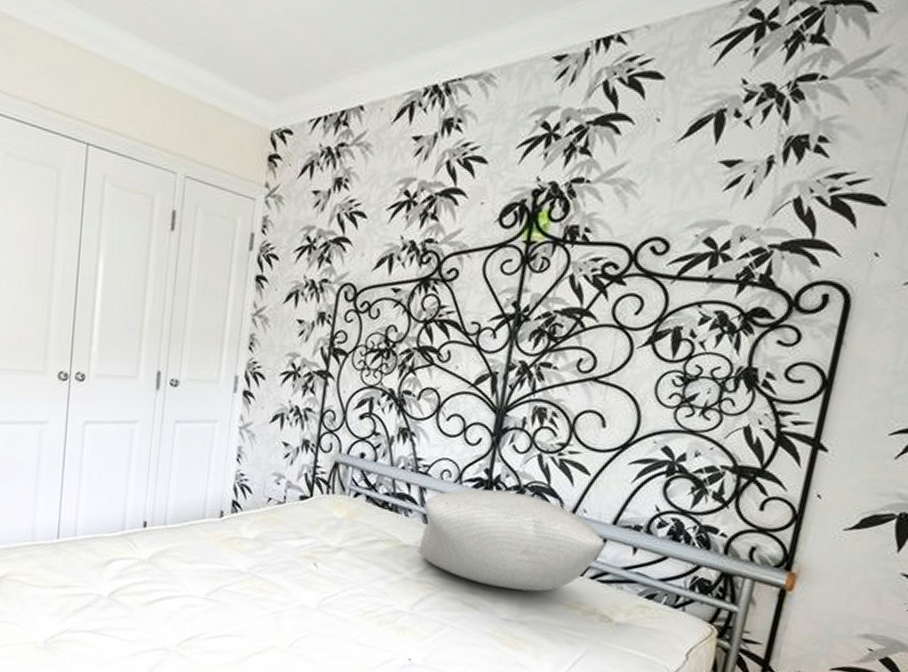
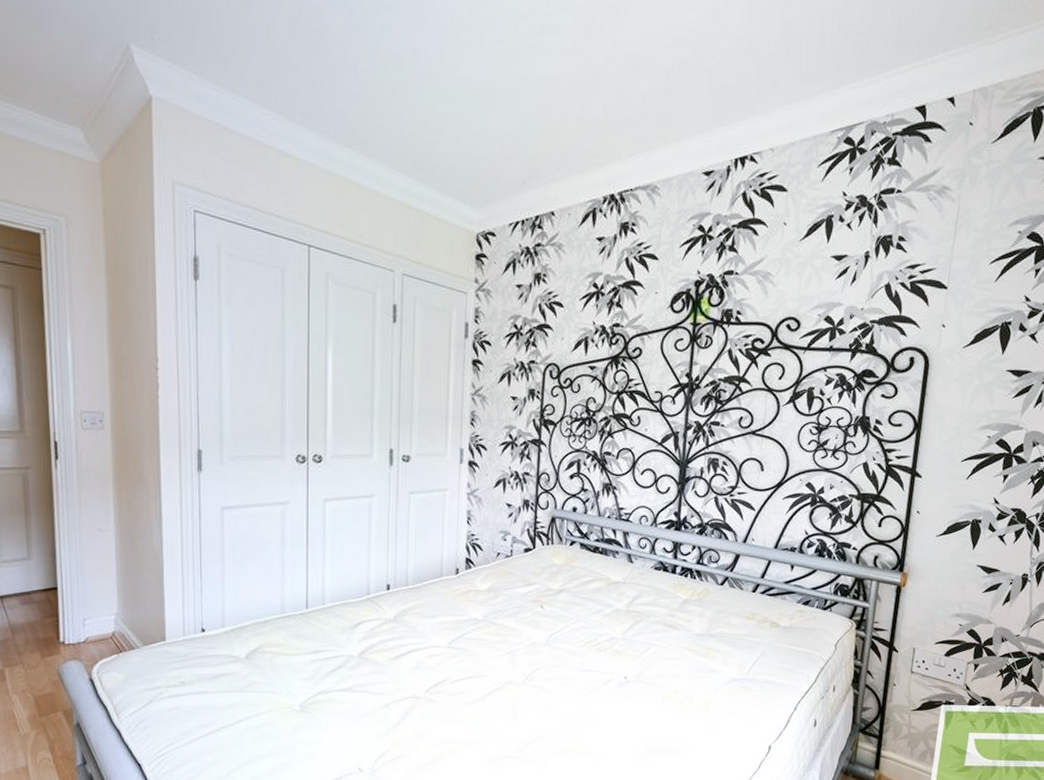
pillow: present [417,489,606,592] -> none [625,528,771,609]

